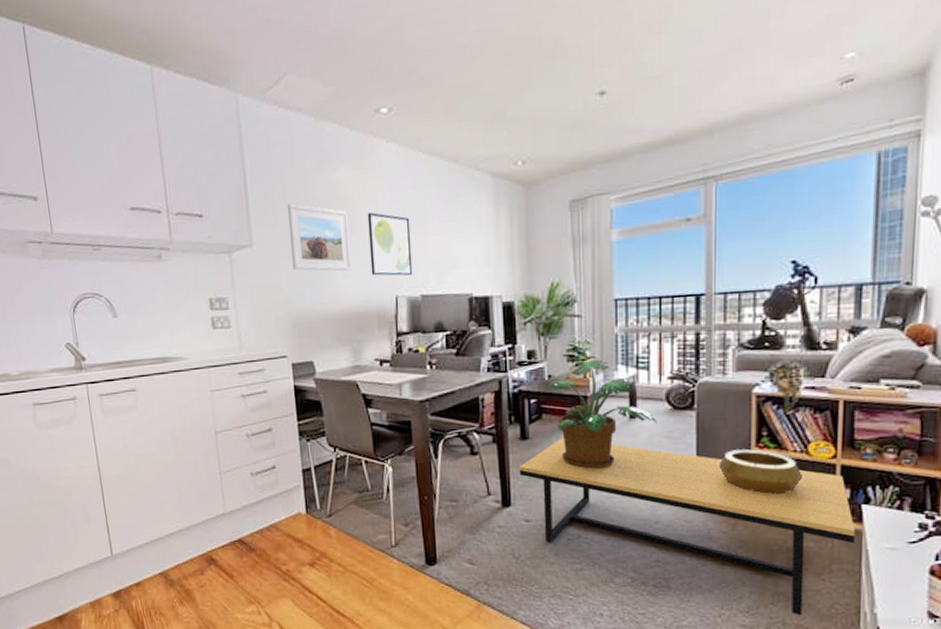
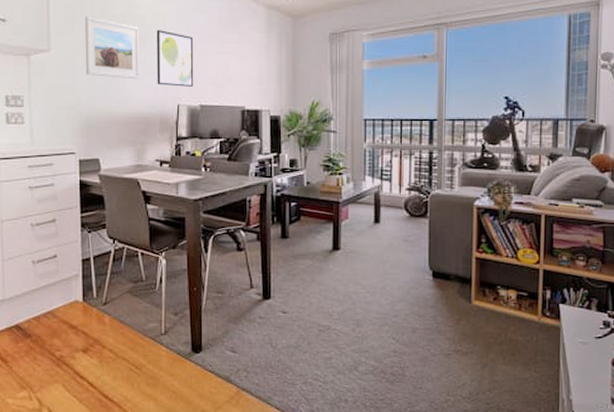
coffee table: present [519,437,855,615] -> none [279,237,554,401]
potted plant: present [549,360,657,469] -> none [307,171,397,267]
decorative bowl: present [718,449,802,494] -> none [446,254,513,293]

